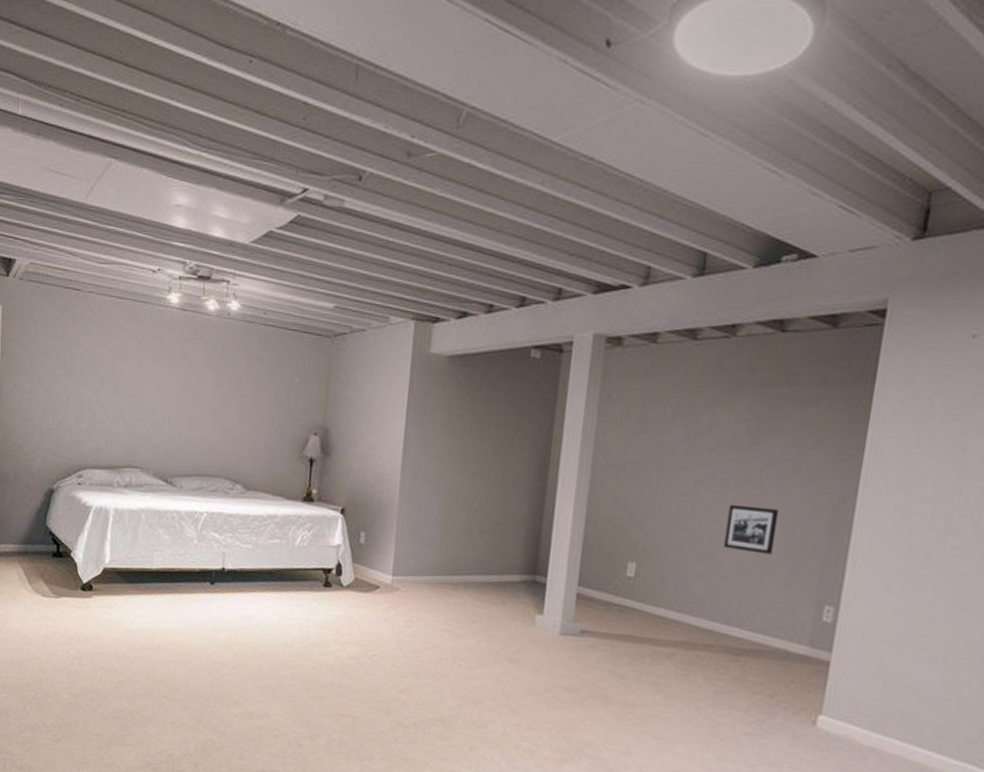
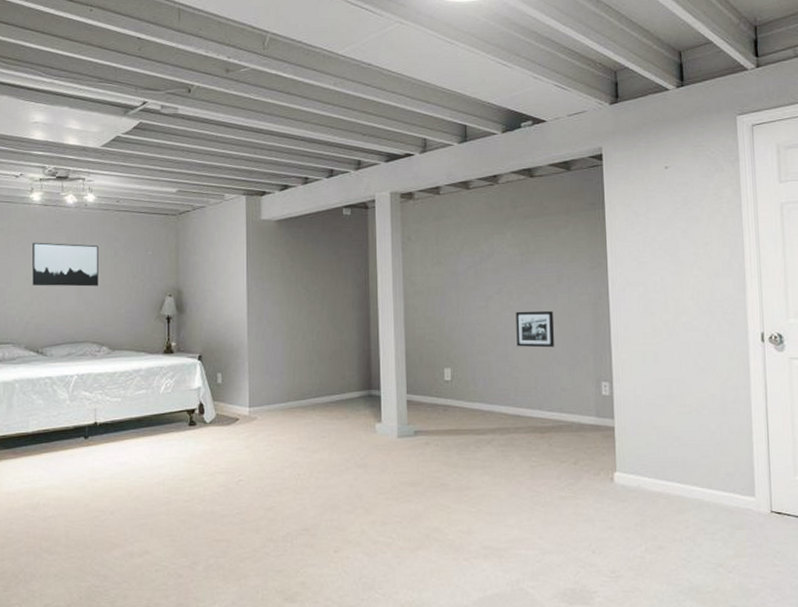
wall art: none [165,353,240,413] -> present [32,242,98,287]

